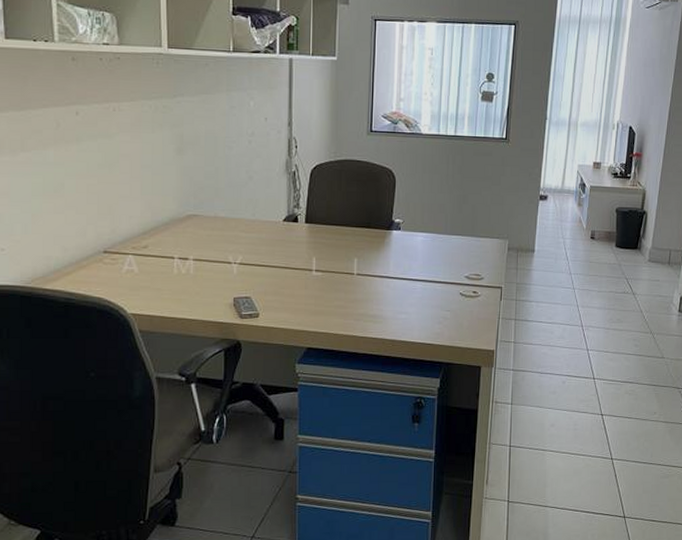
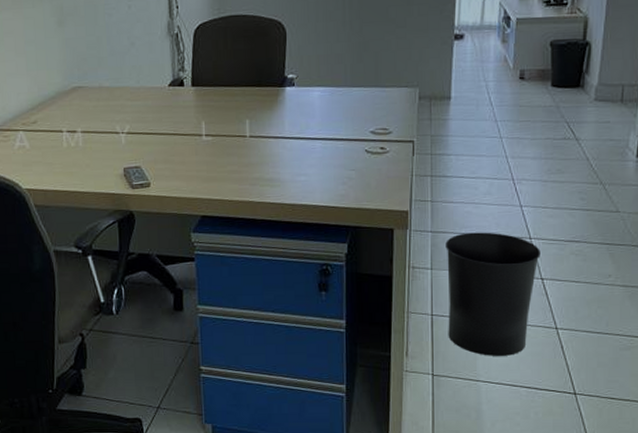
waste bin: none [523,372,602,484] -> present [445,232,540,356]

